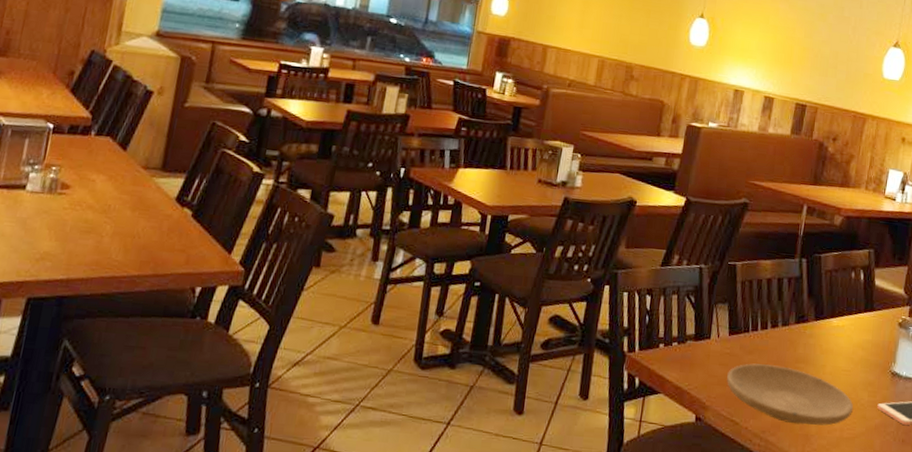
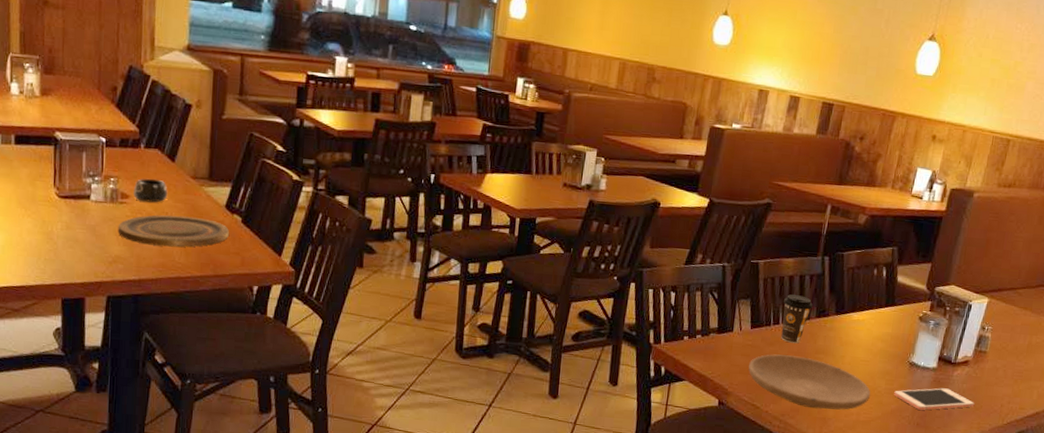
plate: none [51,207,177,244] -> present [118,215,230,248]
mug: none [75,167,115,194] -> present [133,178,168,203]
coffee cup: none [760,298,791,352] -> present [781,294,813,344]

